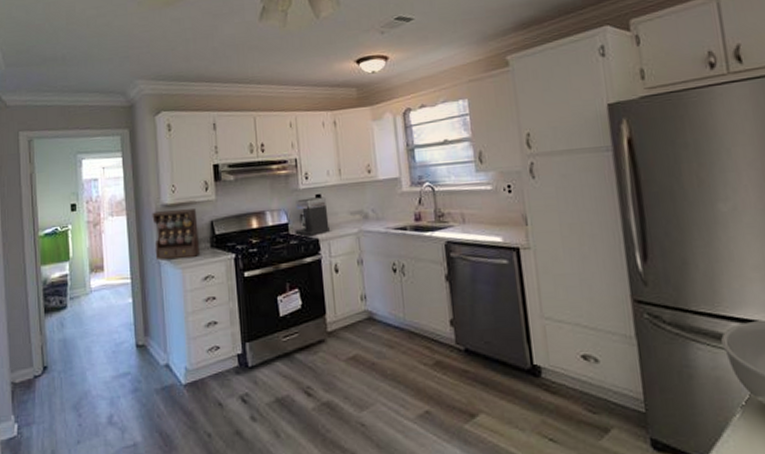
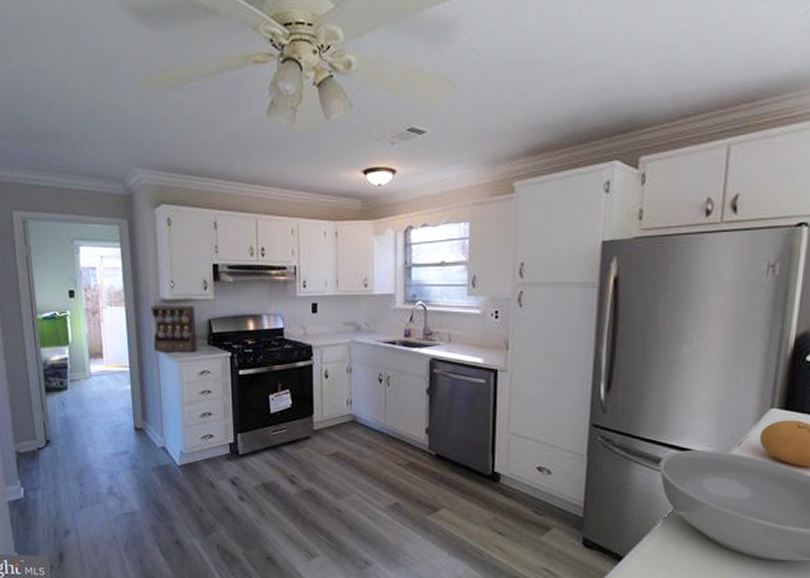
coffee maker: present [295,197,330,236] -> none [289,306,323,342]

